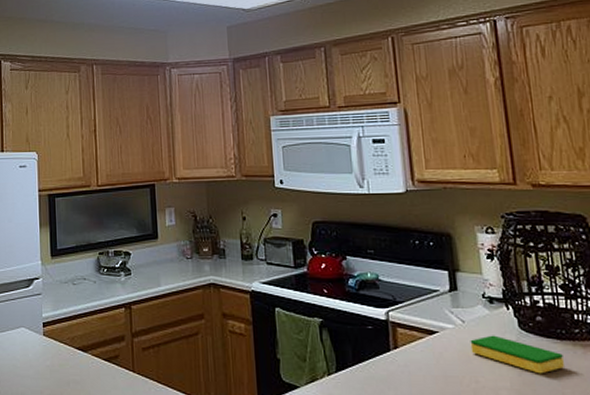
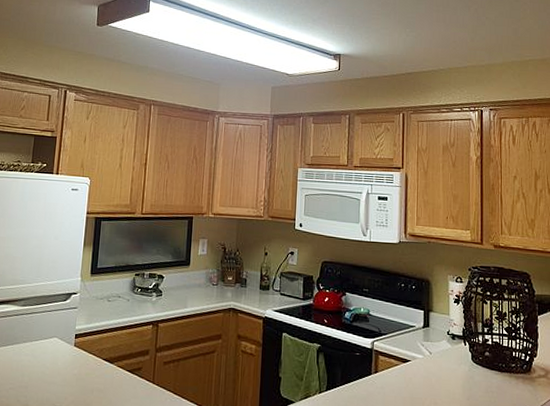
dish sponge: present [470,335,564,374] -> none [434,365,501,399]

